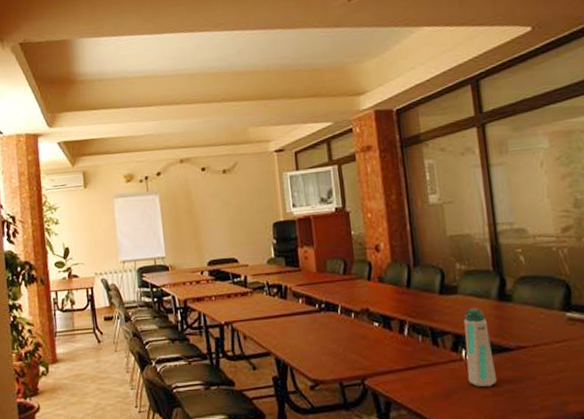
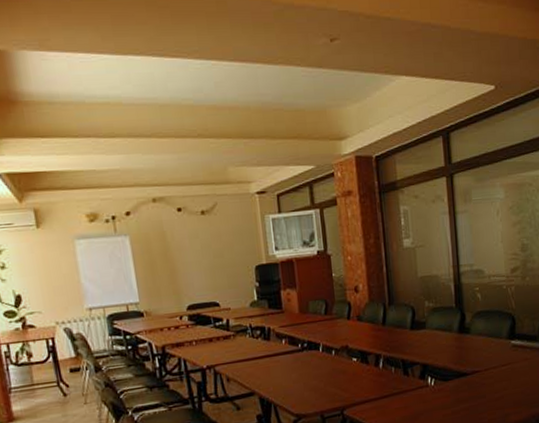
water bottle: present [464,308,496,387] -> none [430,340,455,408]

